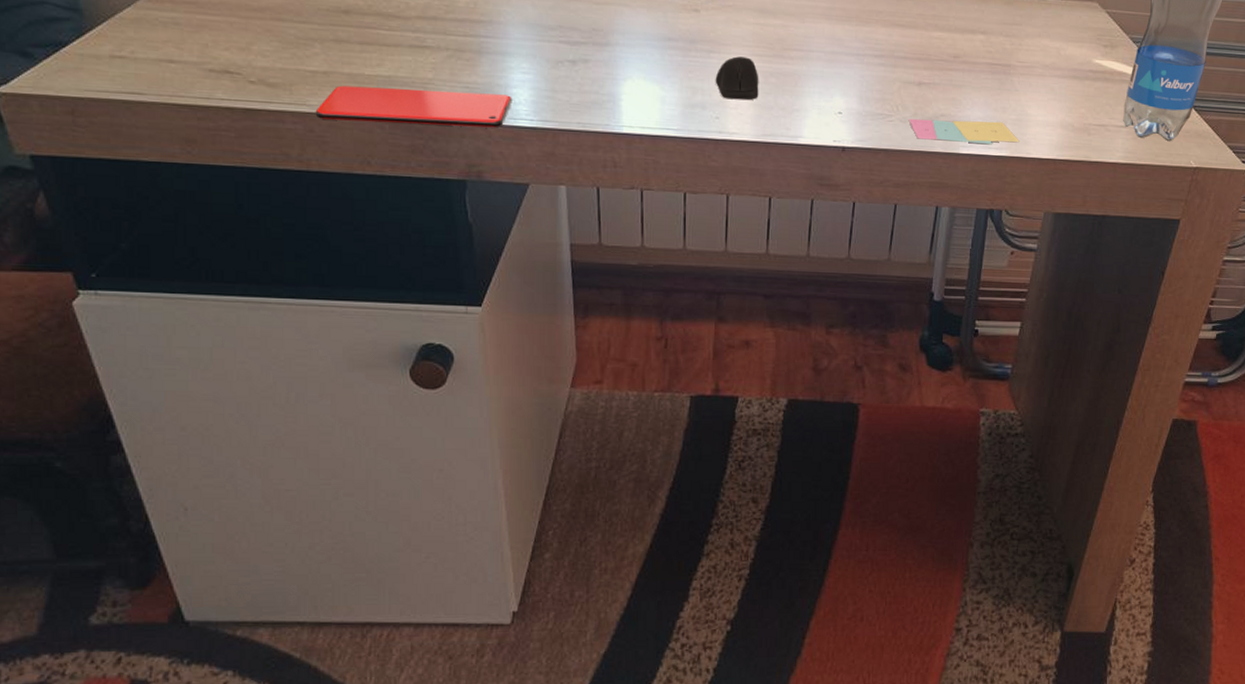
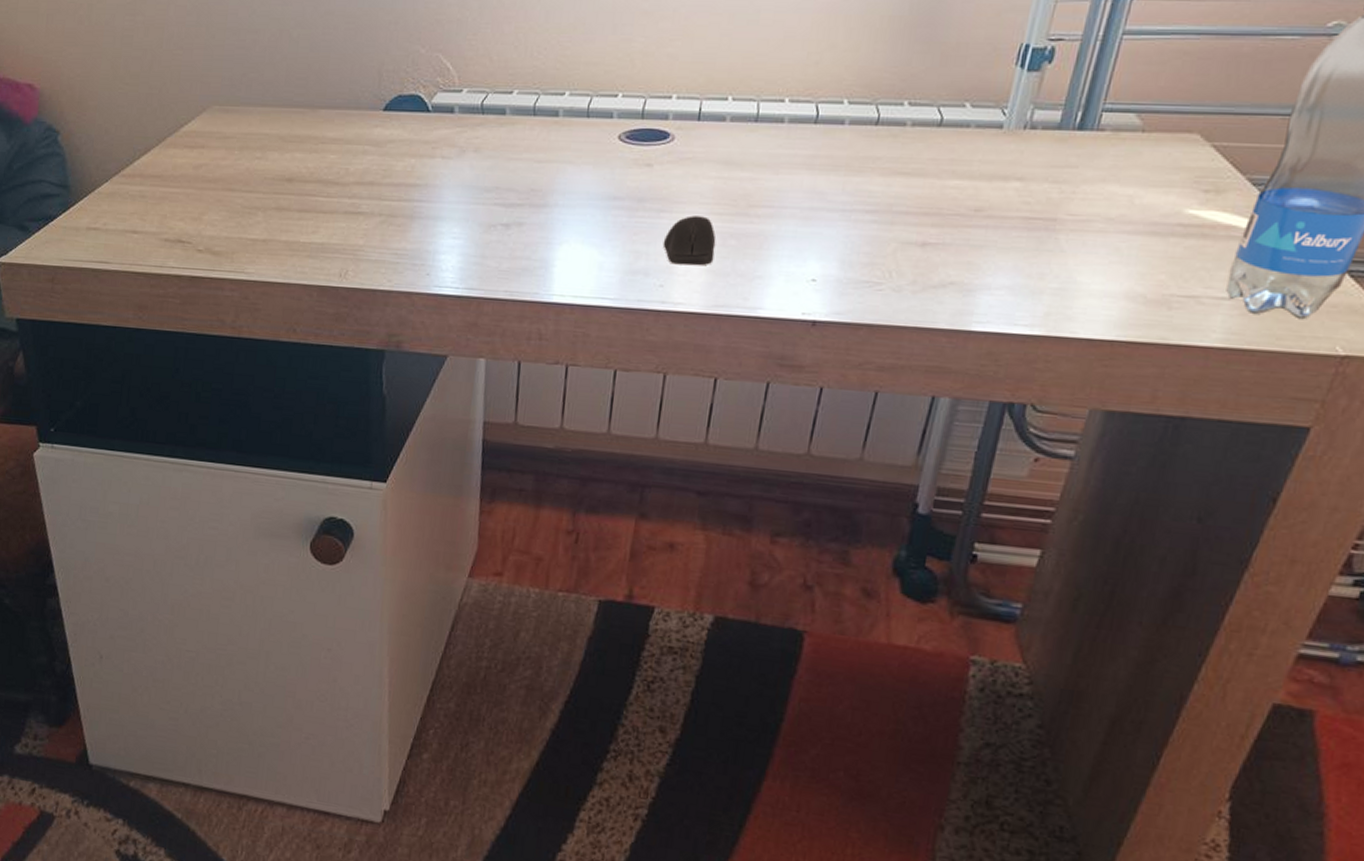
phone: present [315,85,513,128] -> none [251,253,440,296]
sticky notes: present [908,118,1020,144] -> none [904,287,1061,319]

